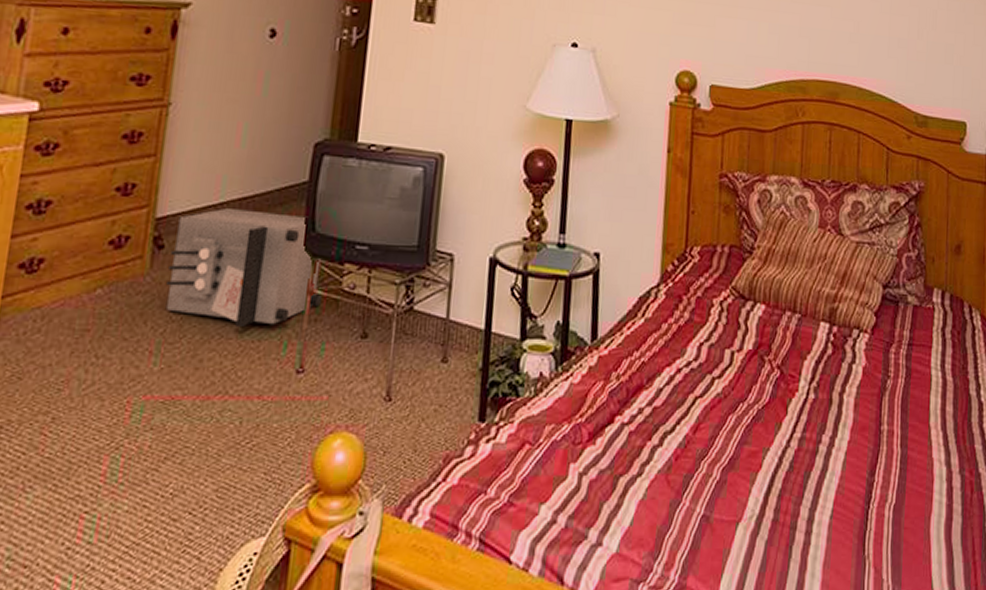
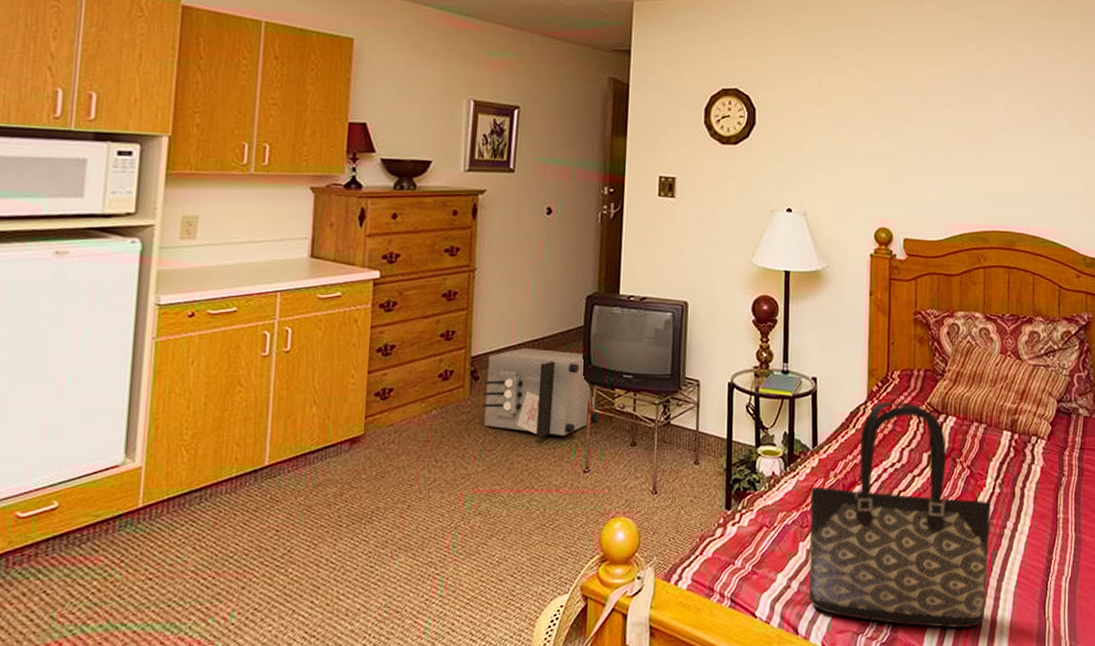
tote bag: none [579,285,804,573] -> present [808,402,991,629]

